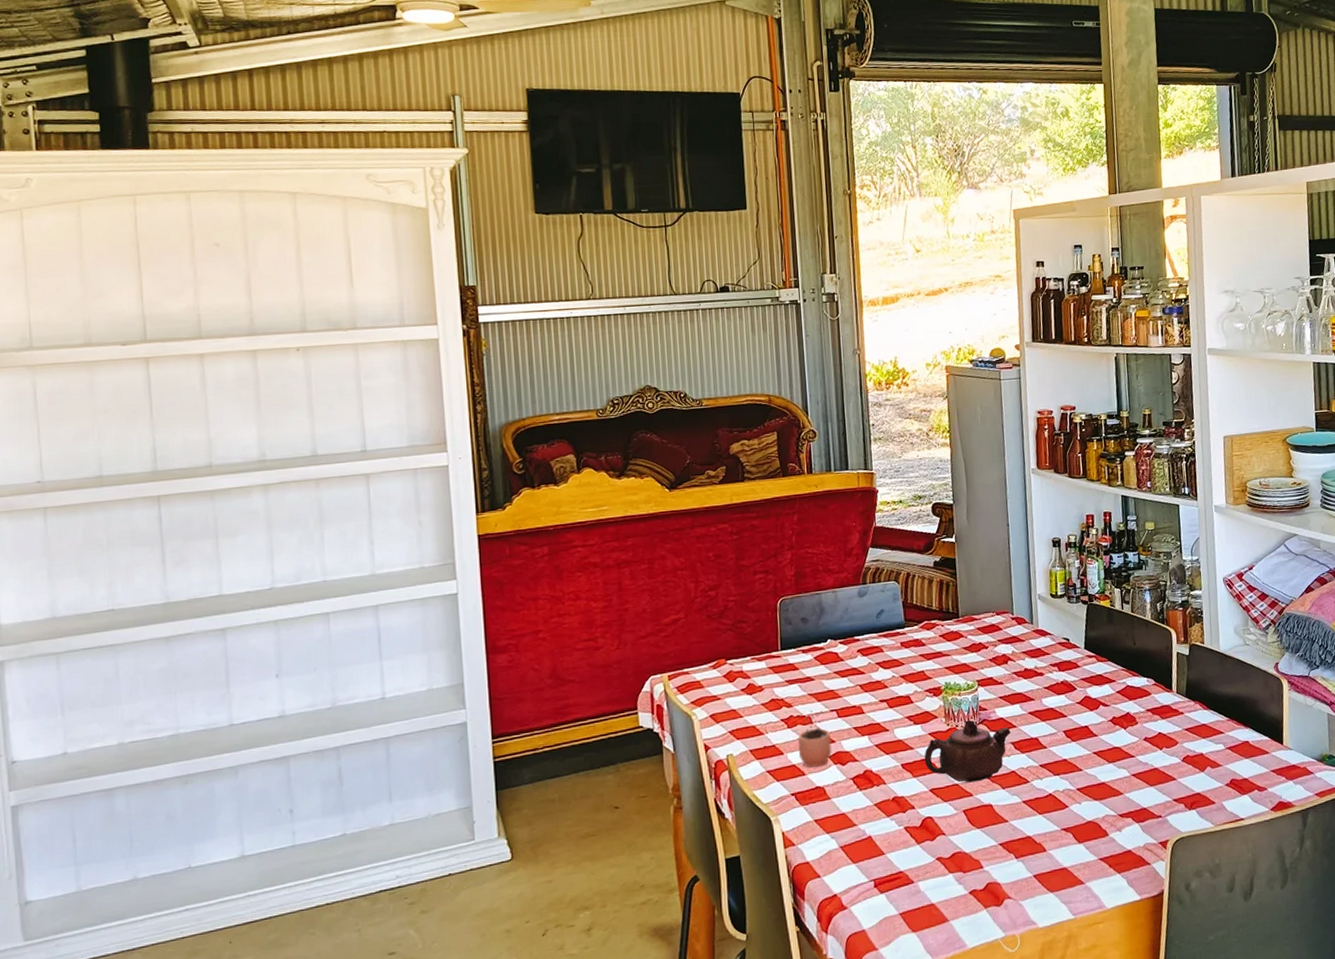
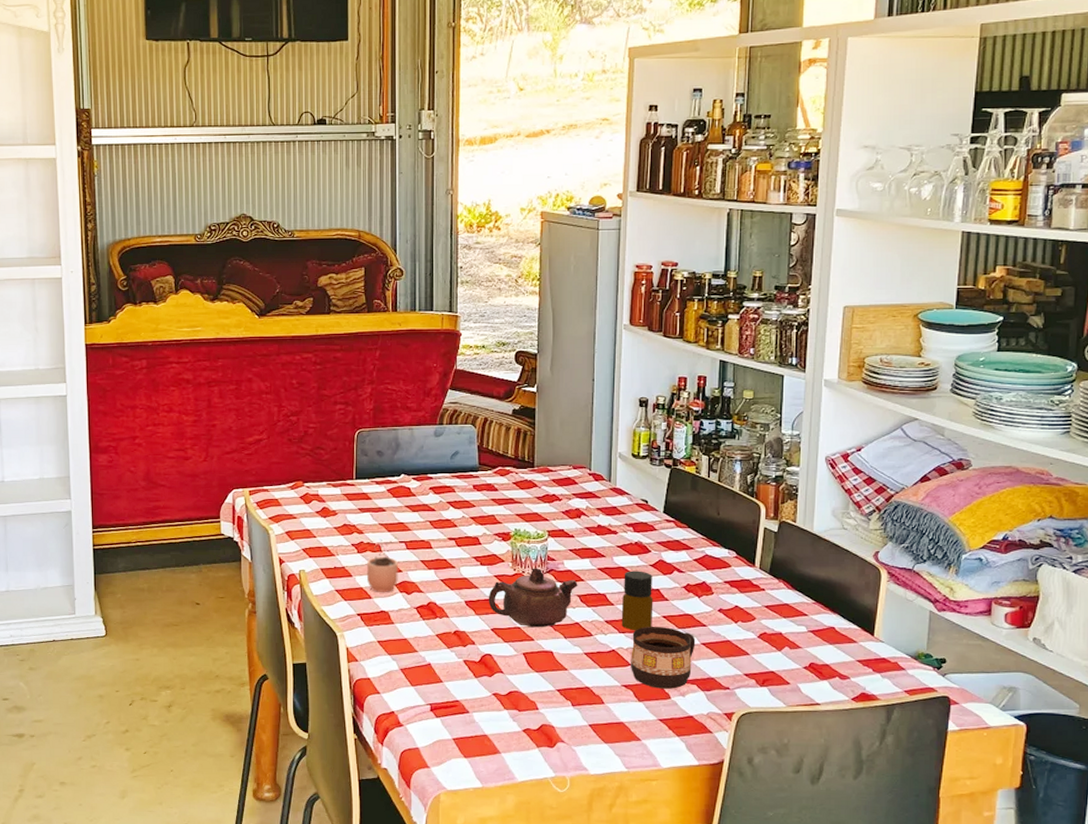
bottle: none [1053,709,1084,772] -> present [621,570,653,631]
cup: none [1066,763,1127,828] -> present [631,626,696,689]

